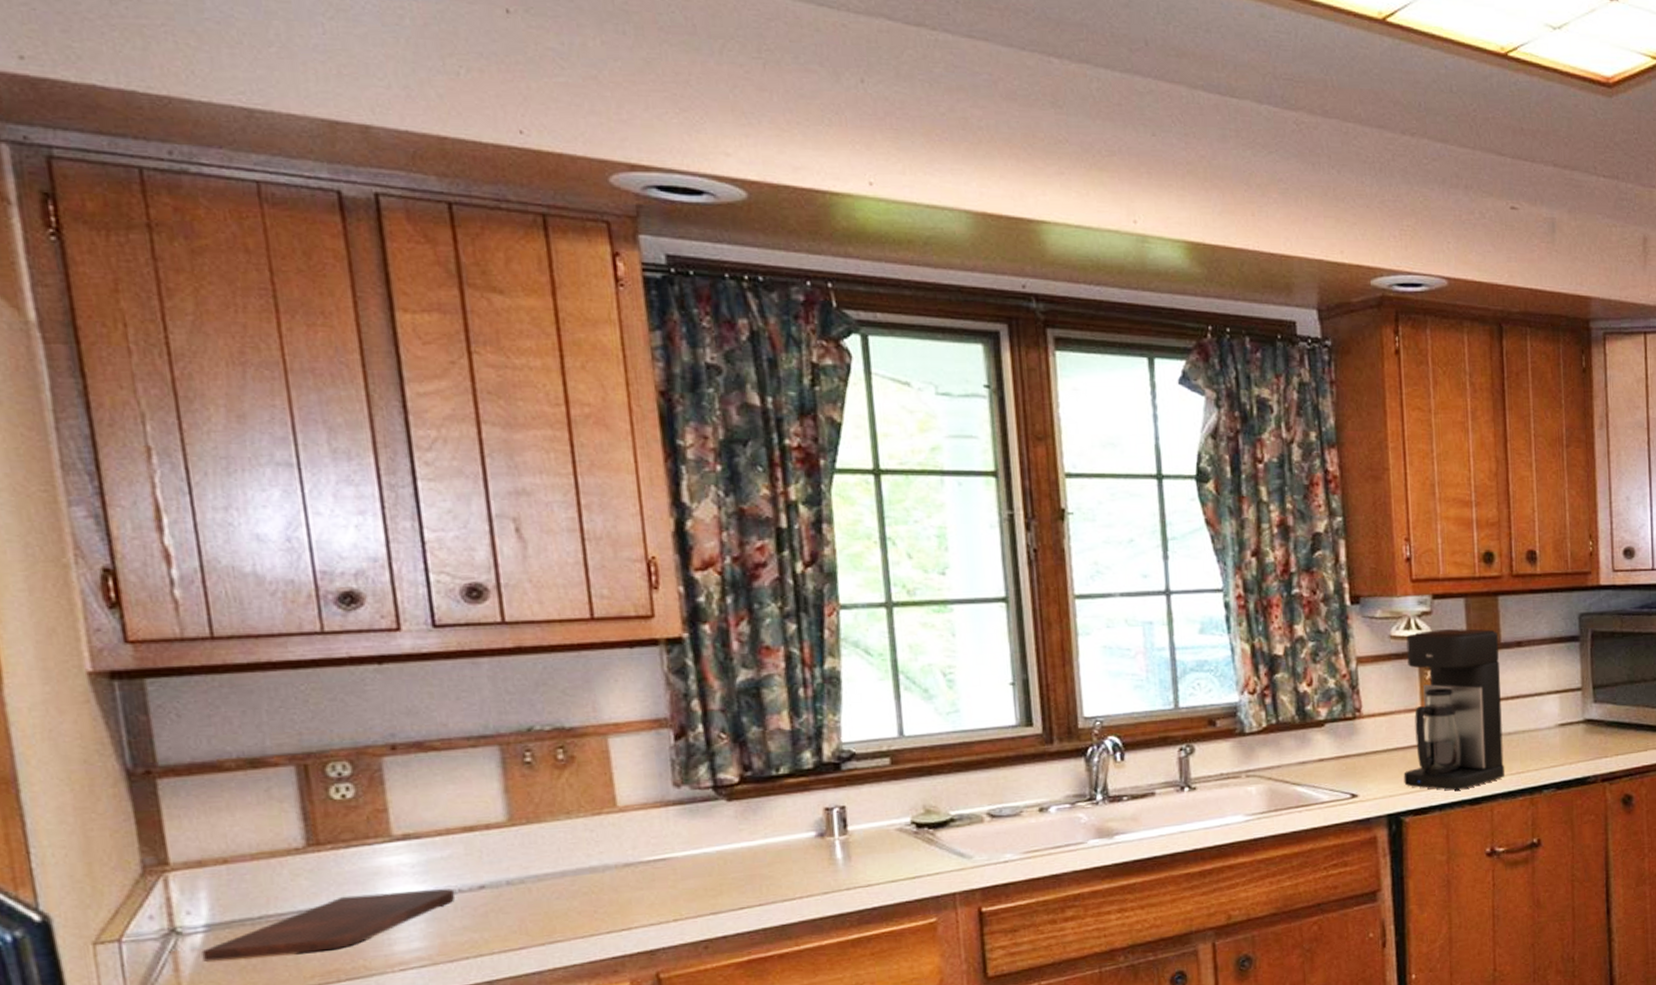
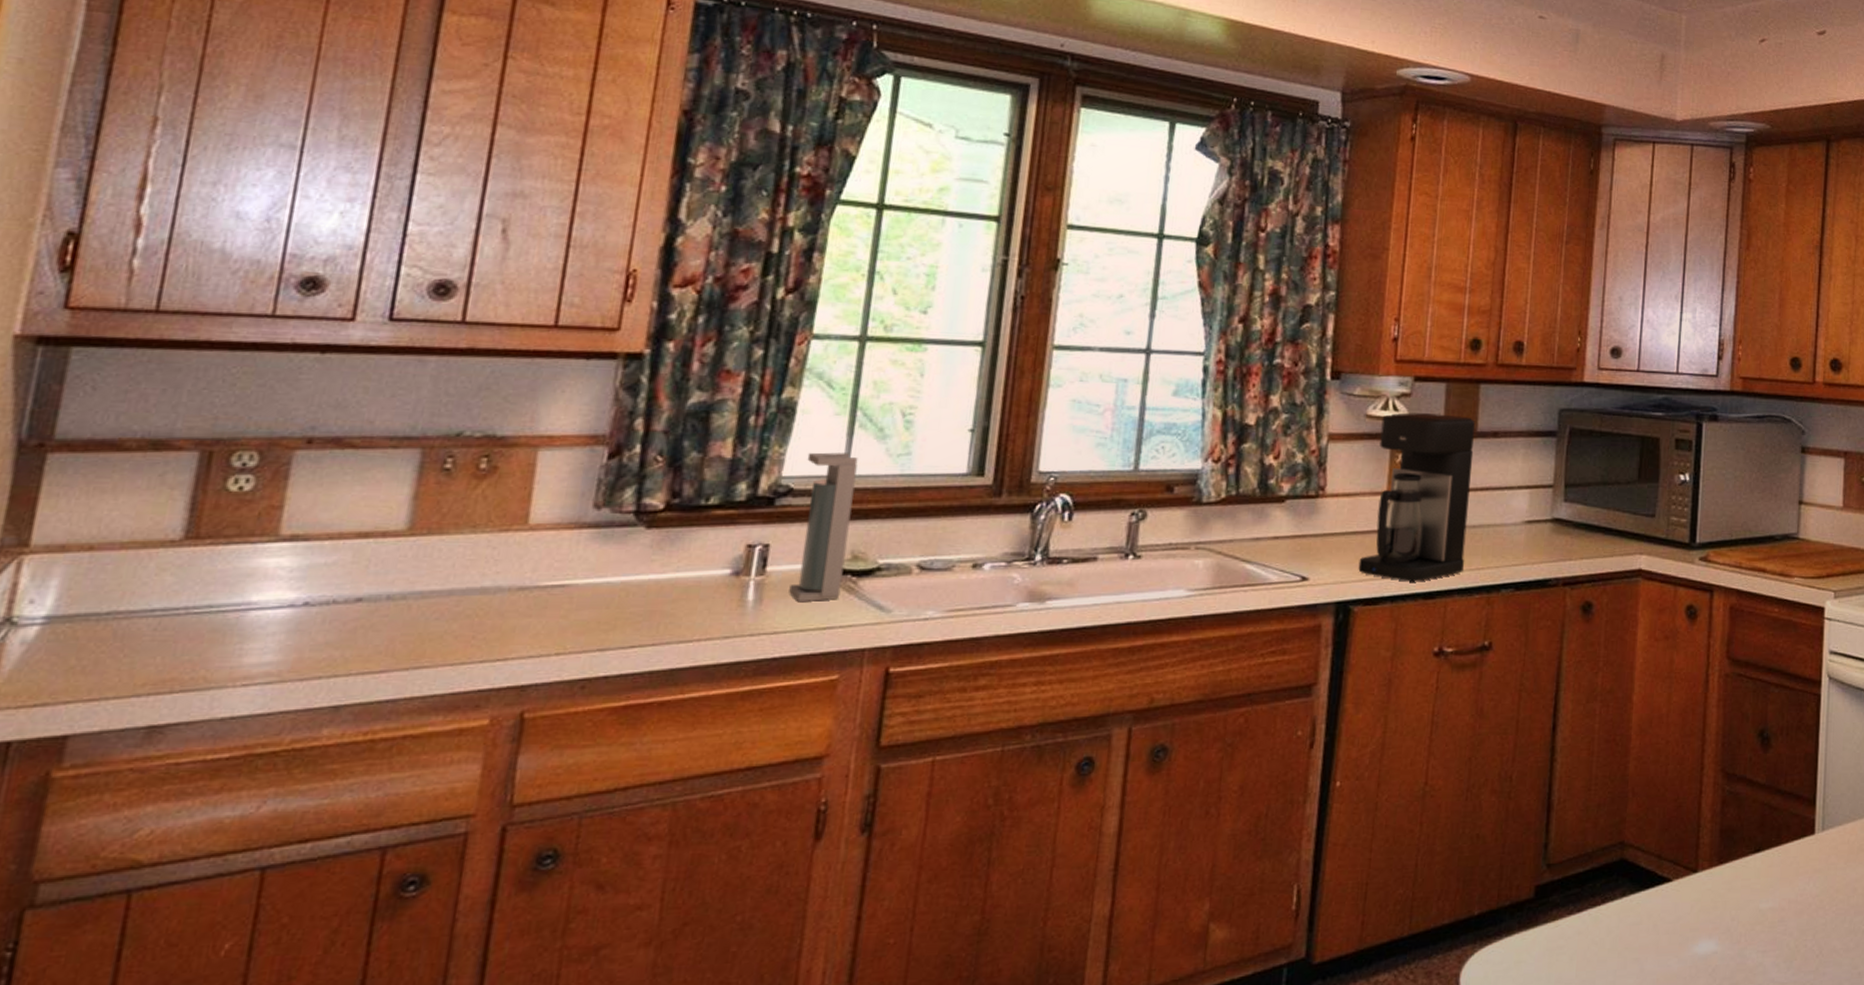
cutting board: present [201,889,456,962] -> none [29,597,329,658]
soap dispenser: none [861,715,922,857] -> present [789,452,858,603]

